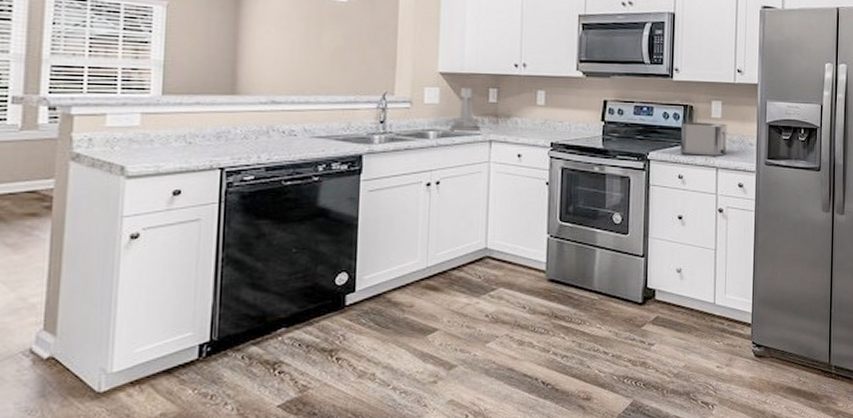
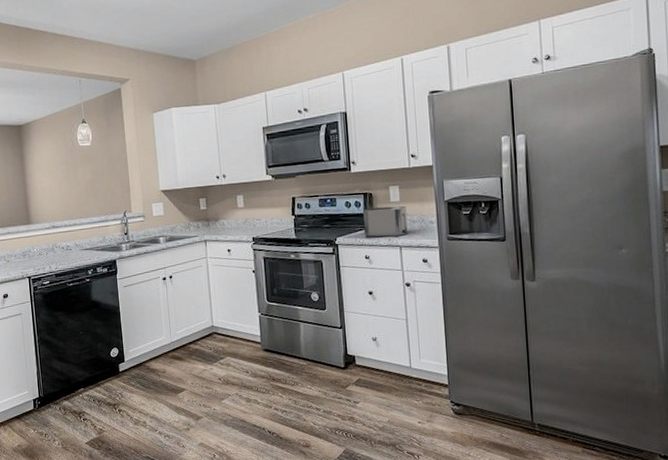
paper towel holder: present [449,87,482,132] -> none [174,199,198,236]

